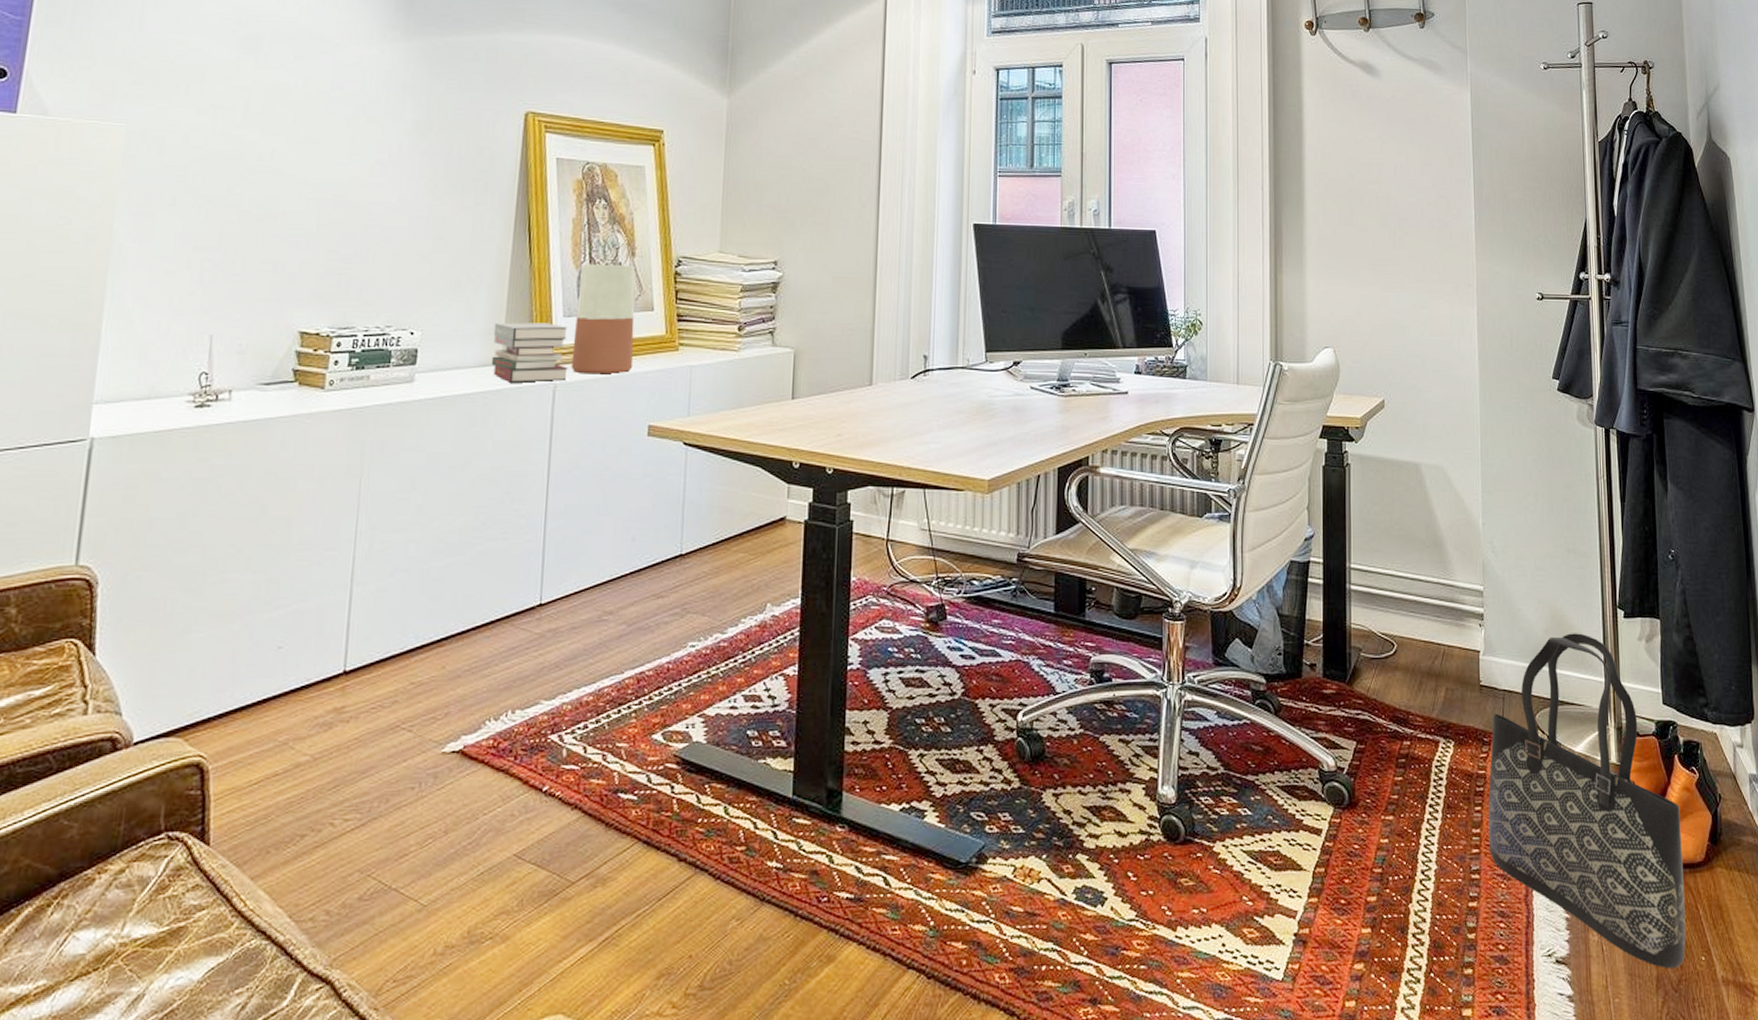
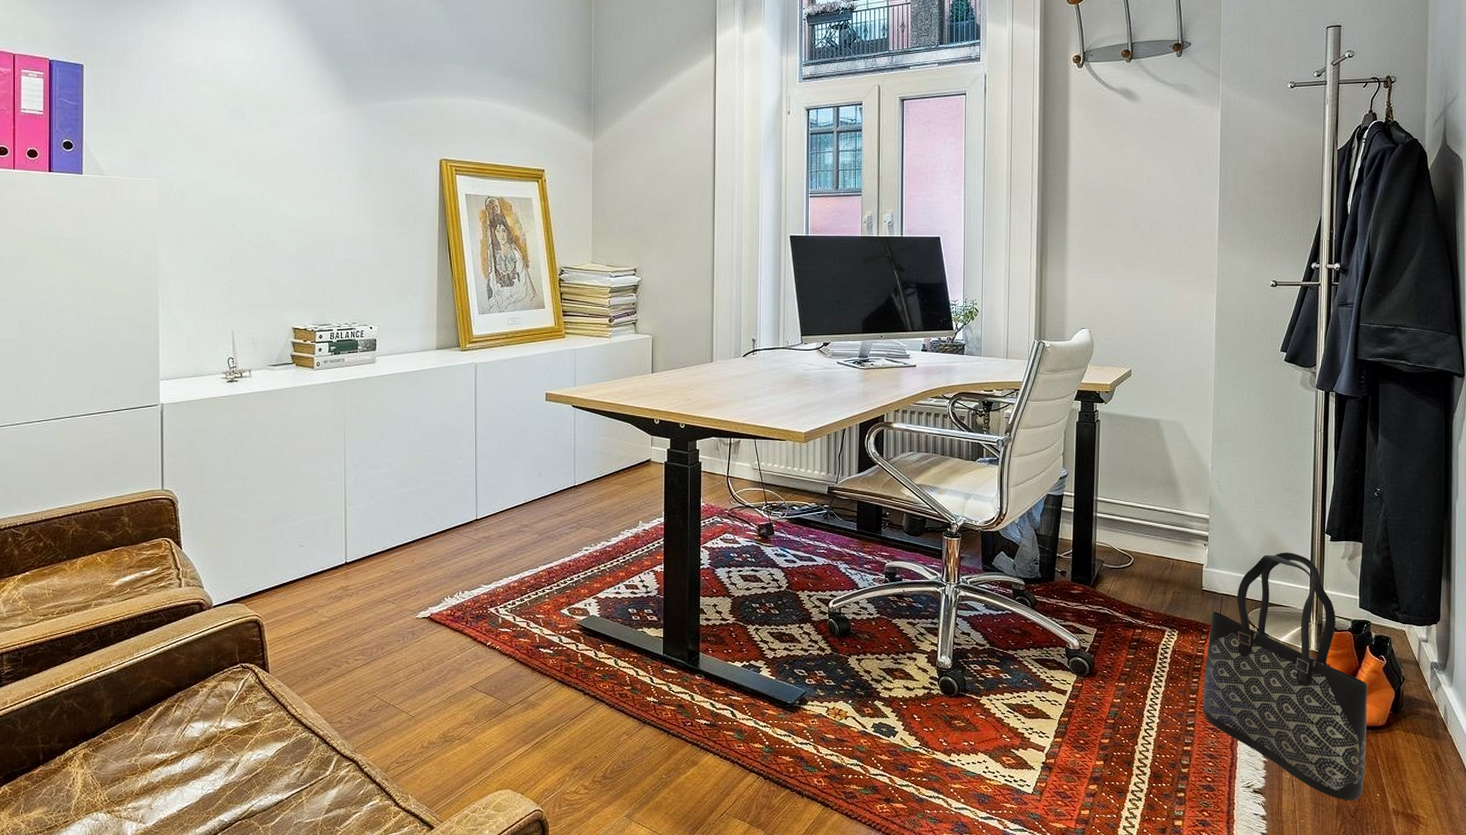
books: present [491,322,568,383] -> none [429,318,485,363]
vase: present [571,263,635,375] -> none [487,274,532,356]

